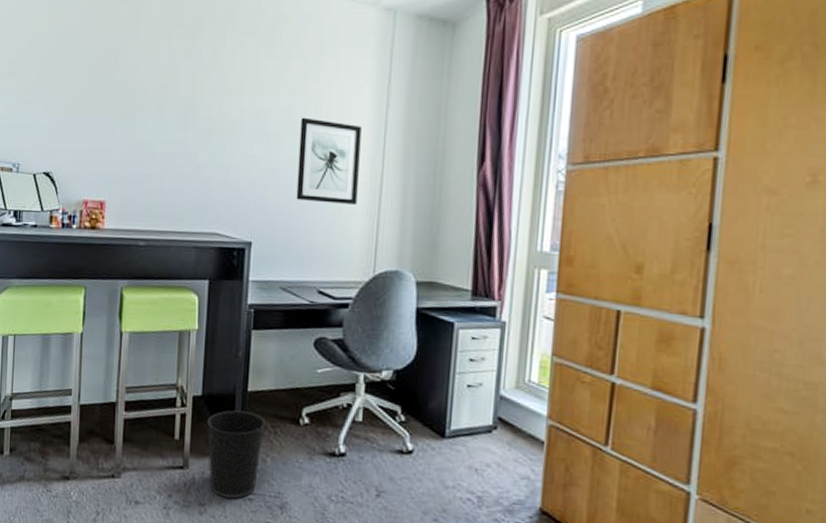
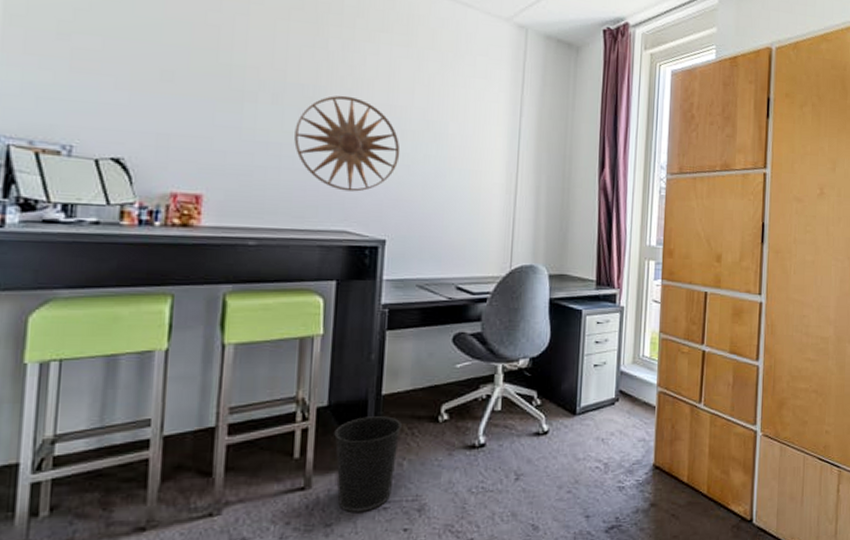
wall art: none [174,103,266,196] -> present [294,95,401,192]
wall art: present [296,117,362,204] -> none [433,118,497,204]

